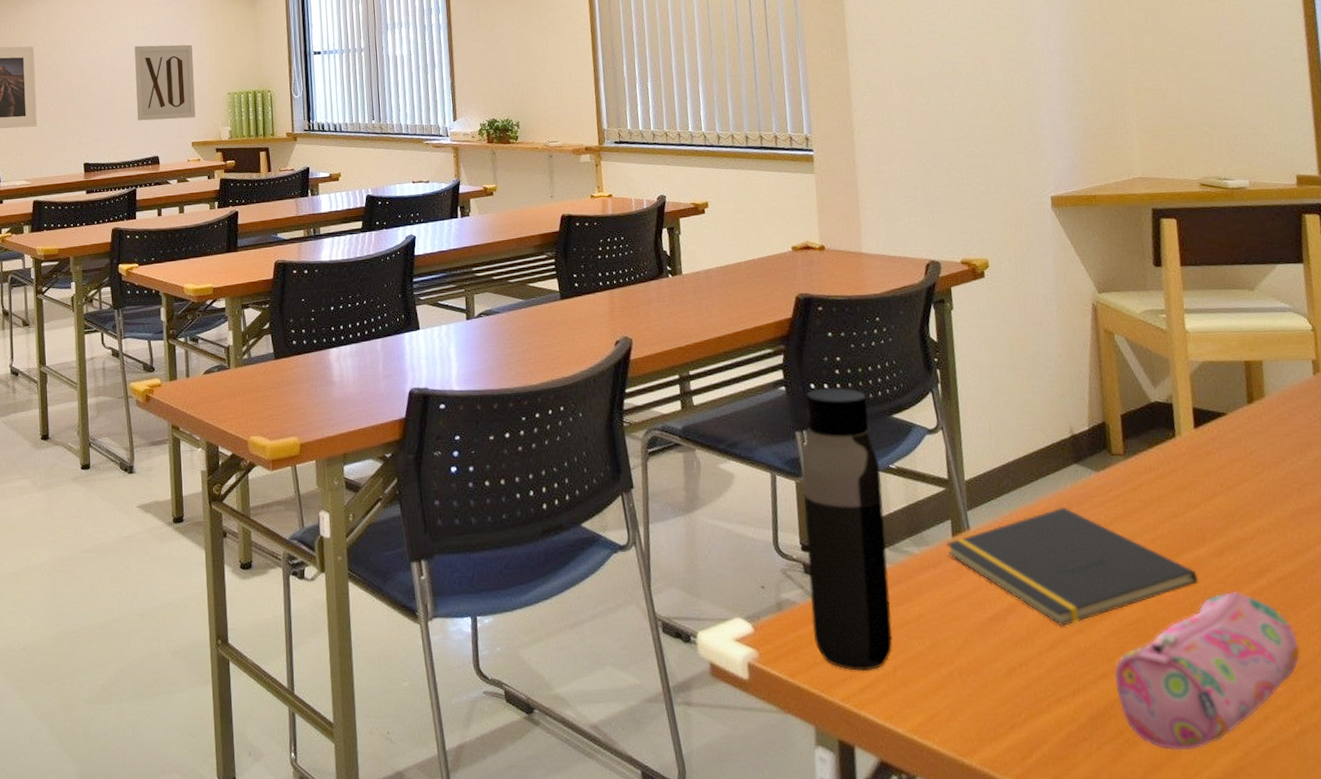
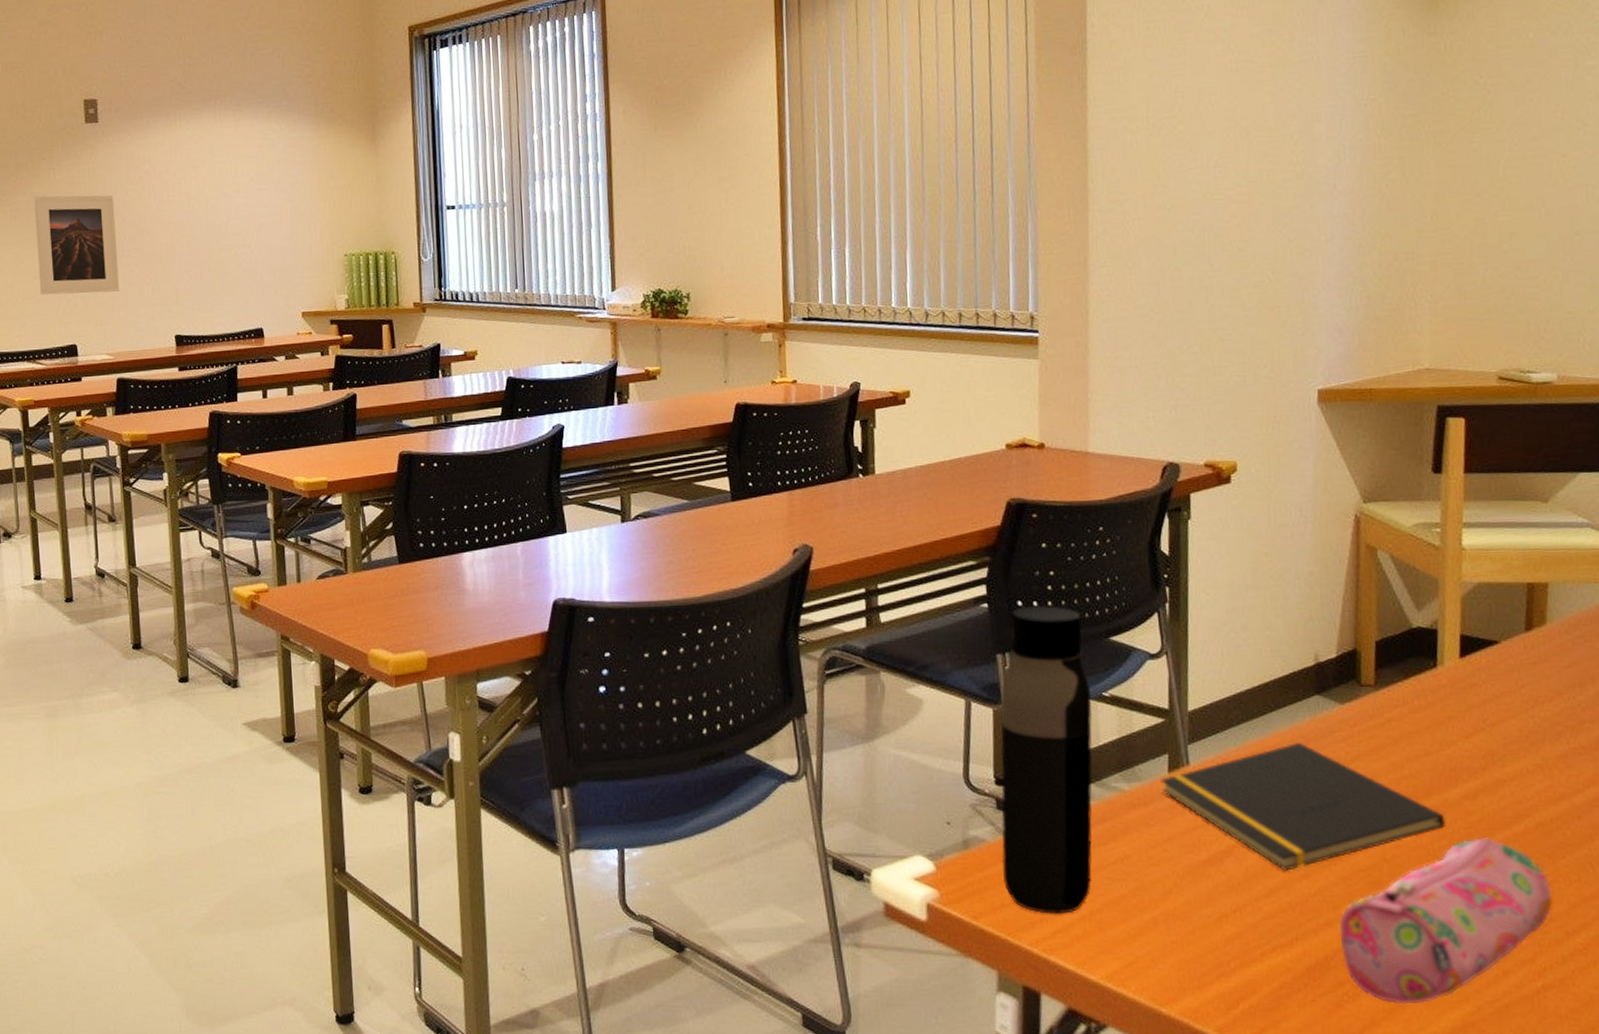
wall art: present [134,44,196,121] -> none [233,195,306,287]

